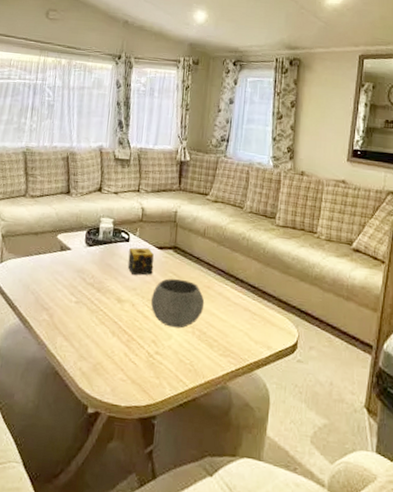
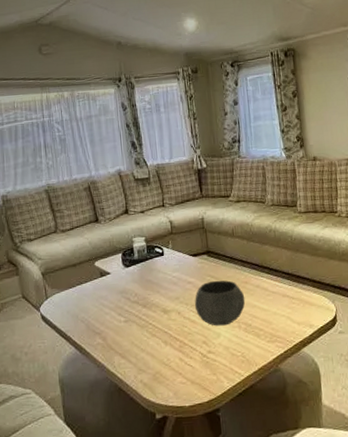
candle: present [127,247,154,275] -> none [165,258,192,285]

